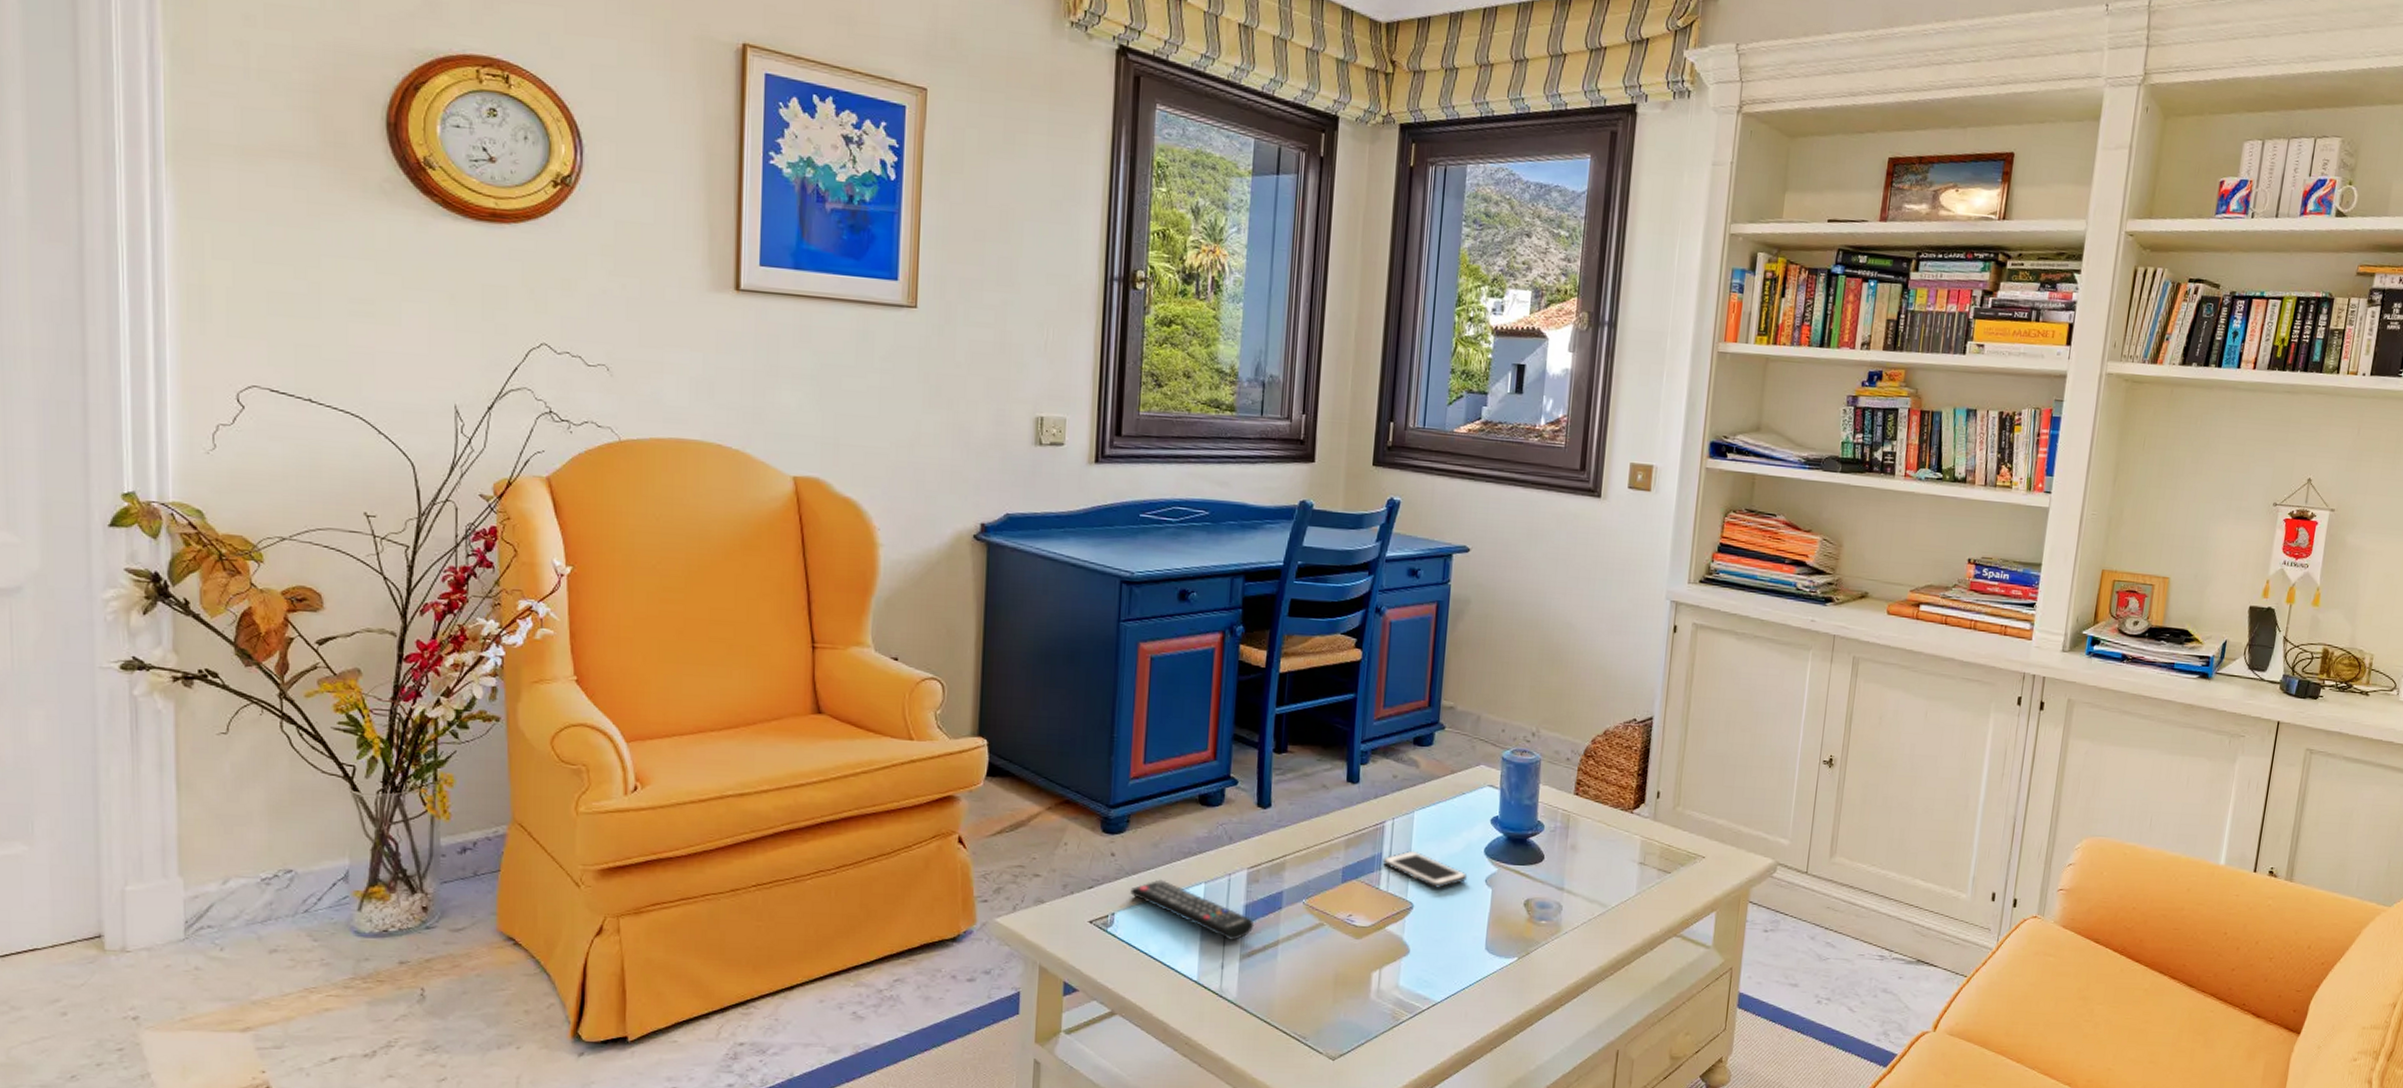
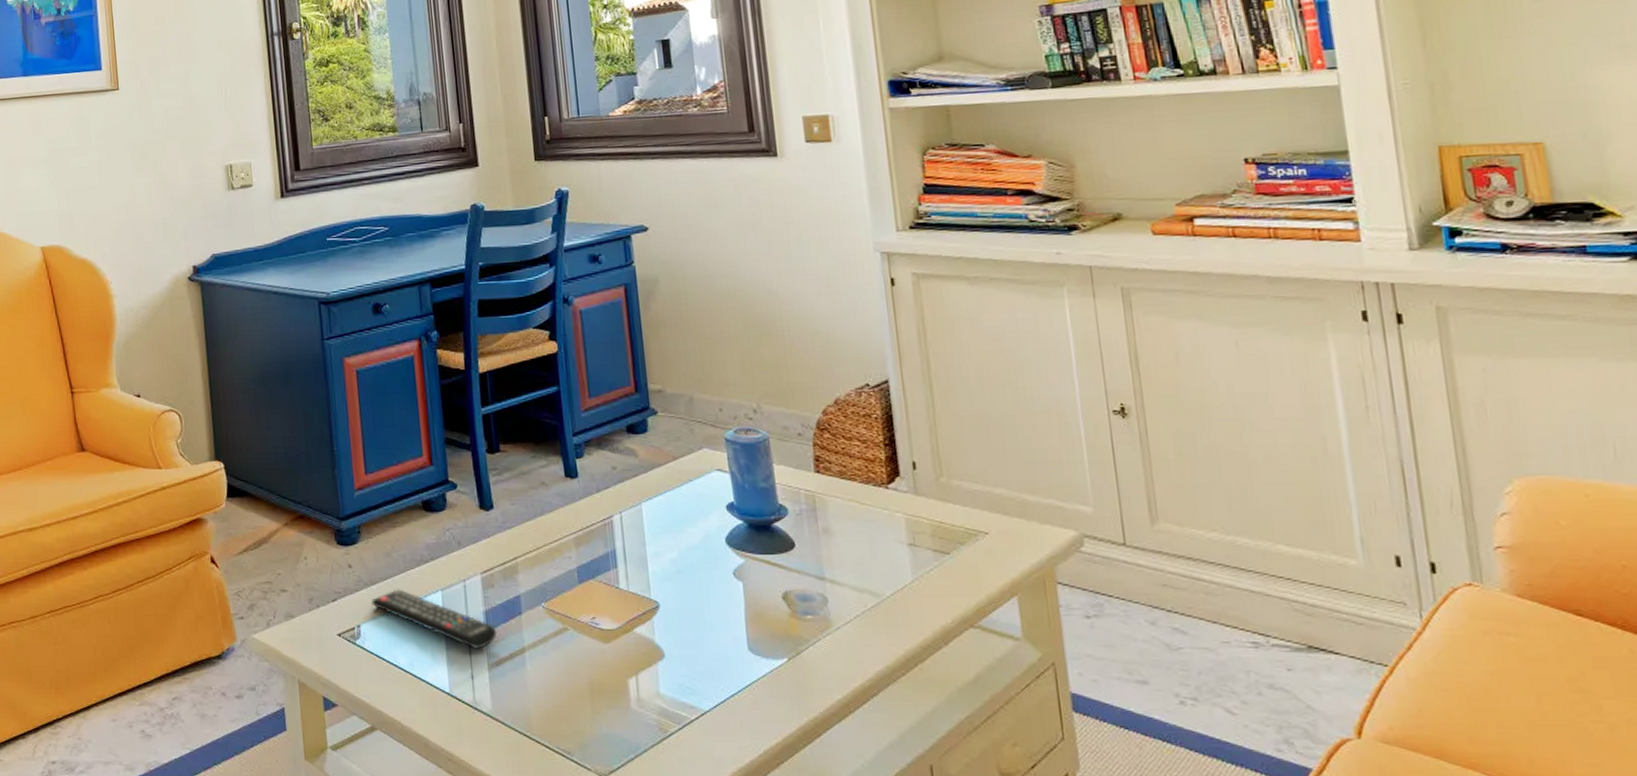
cell phone: present [1382,851,1468,888] -> none [617,546,713,584]

